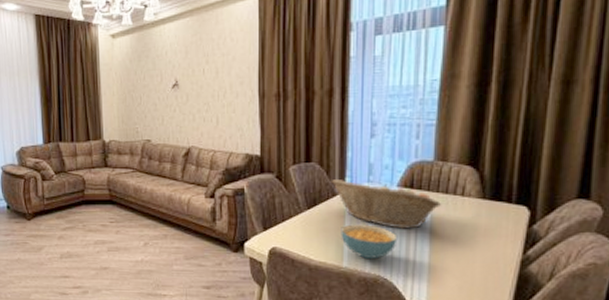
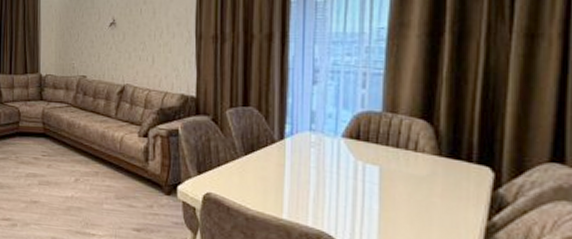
fruit basket: present [331,180,442,229] -> none [270,126,393,184]
cereal bowl: present [341,224,398,260] -> none [280,174,343,214]

